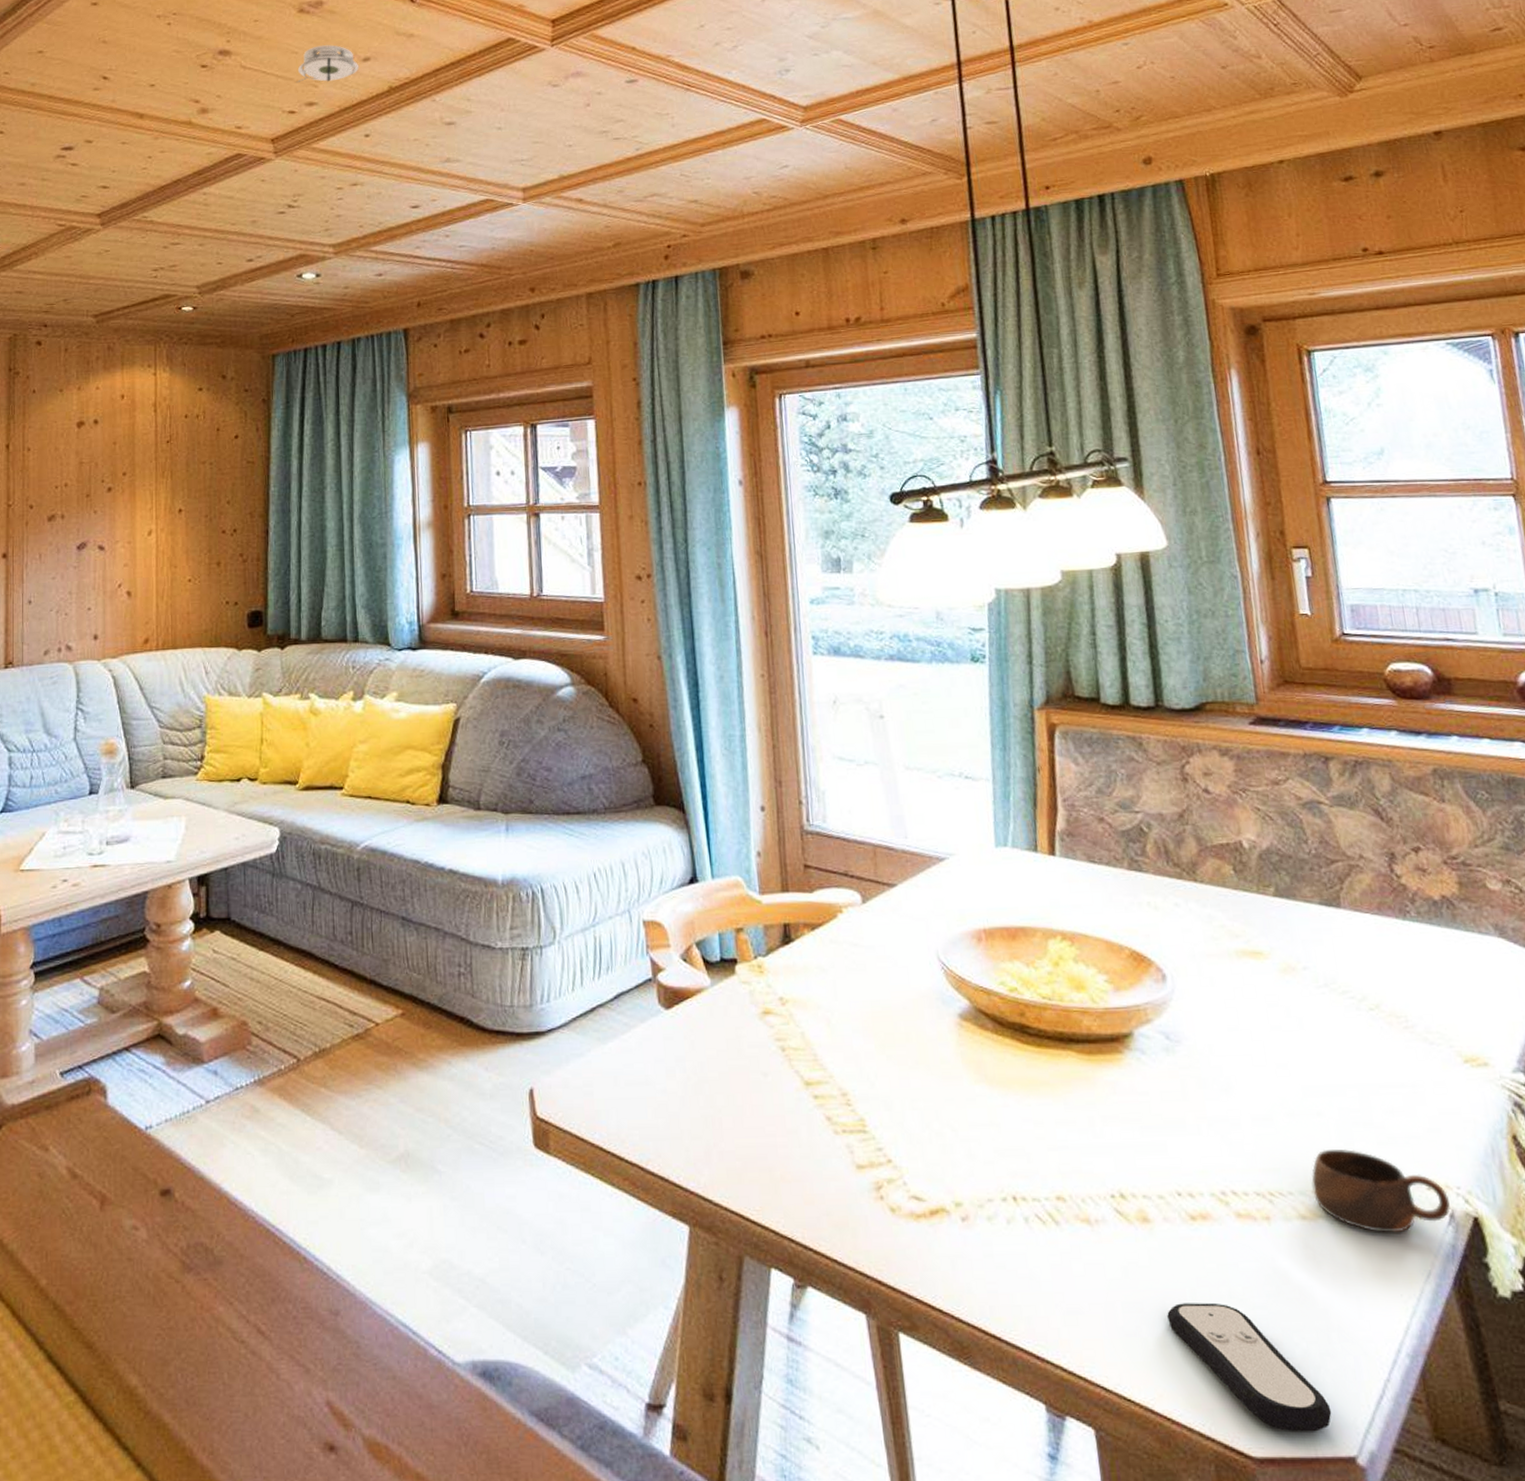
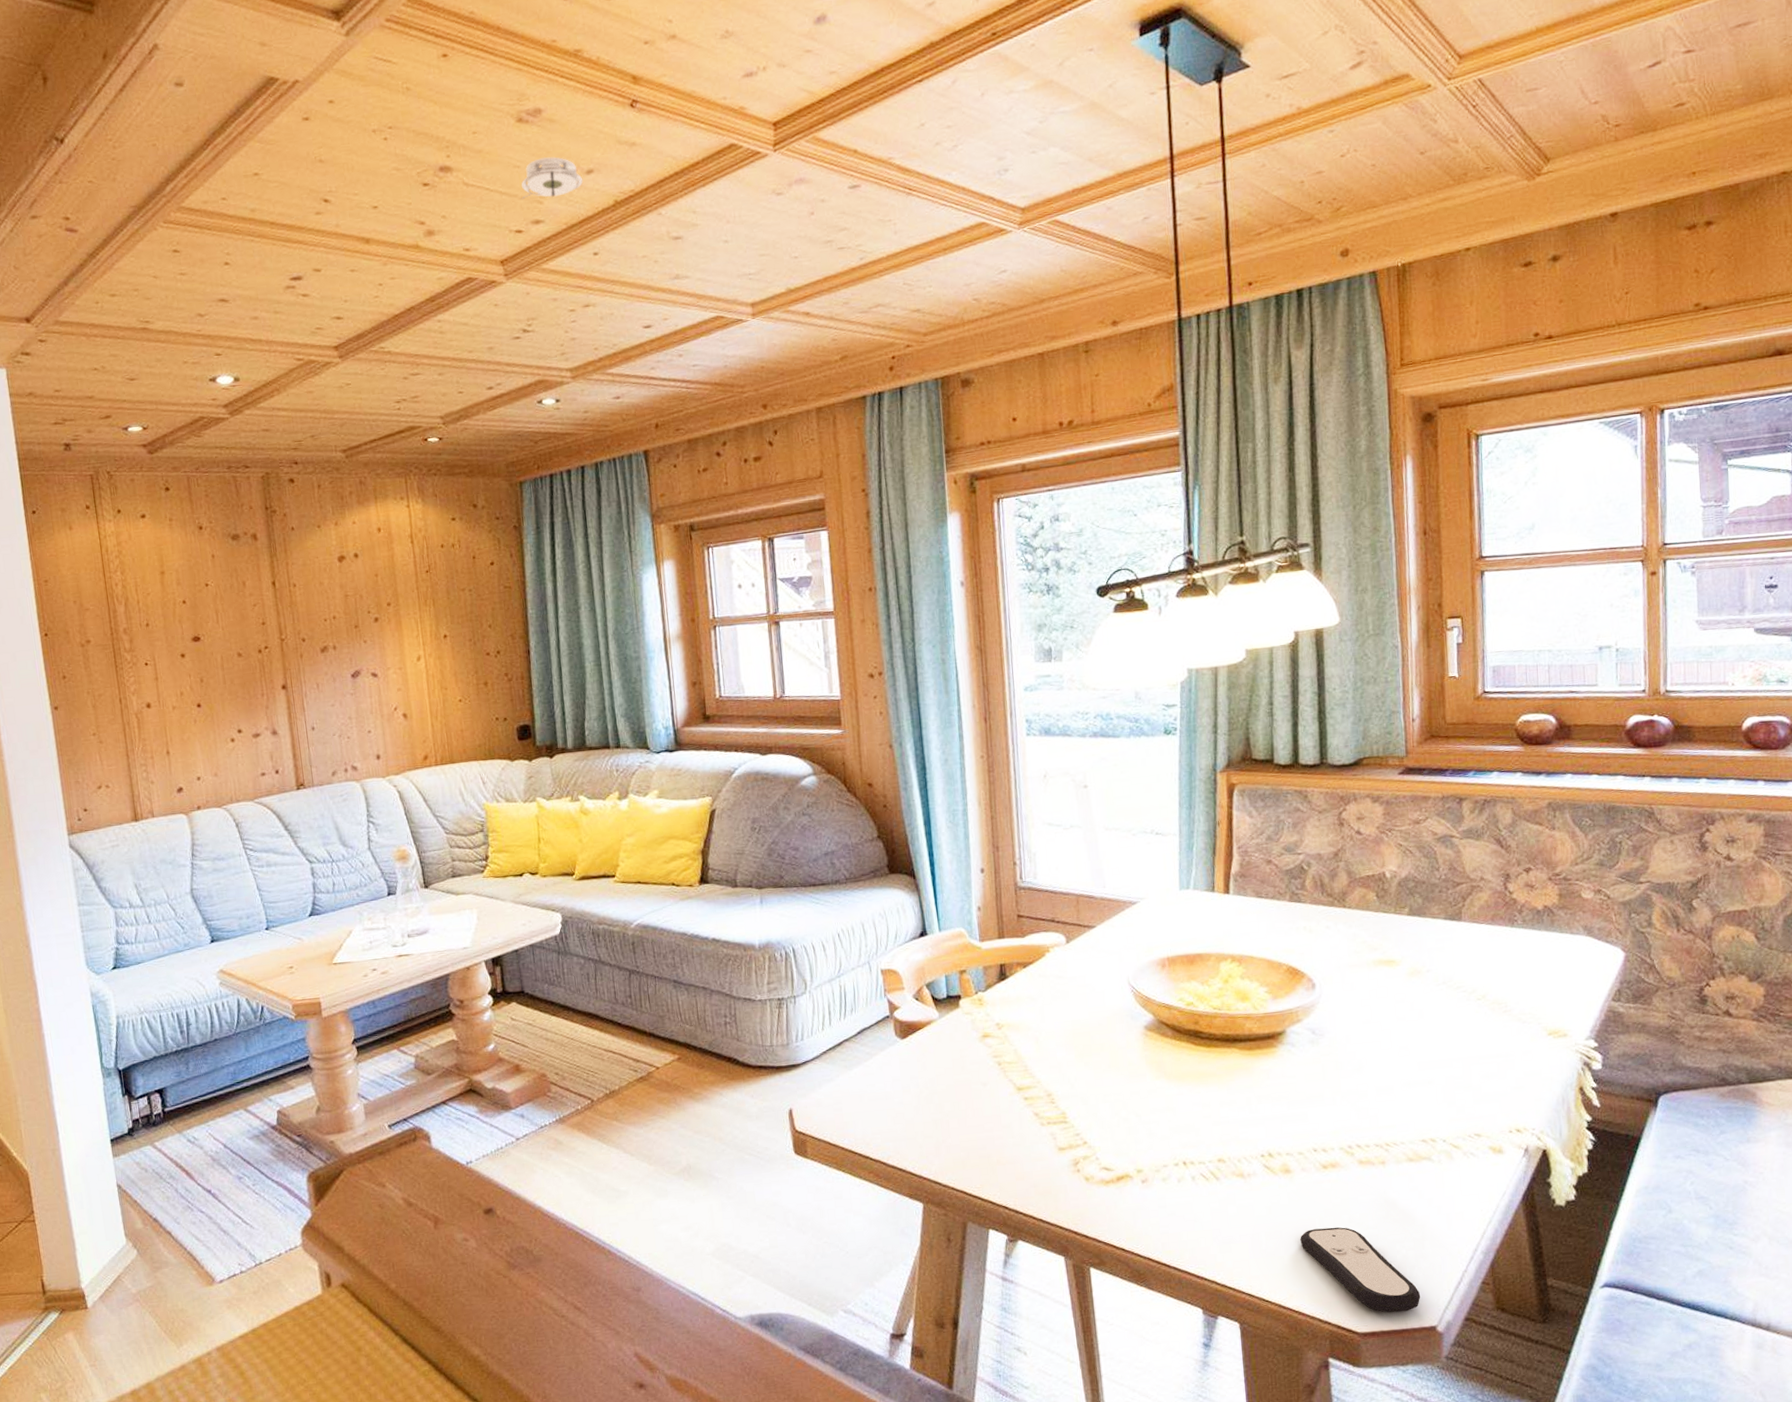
cup: present [1311,1148,1451,1233] -> none [1420,1107,1526,1167]

